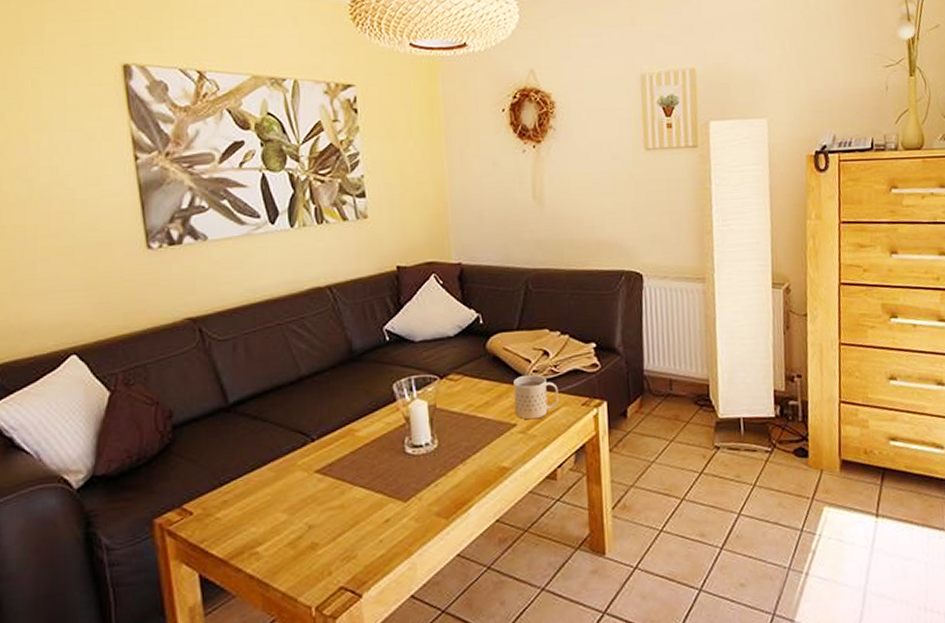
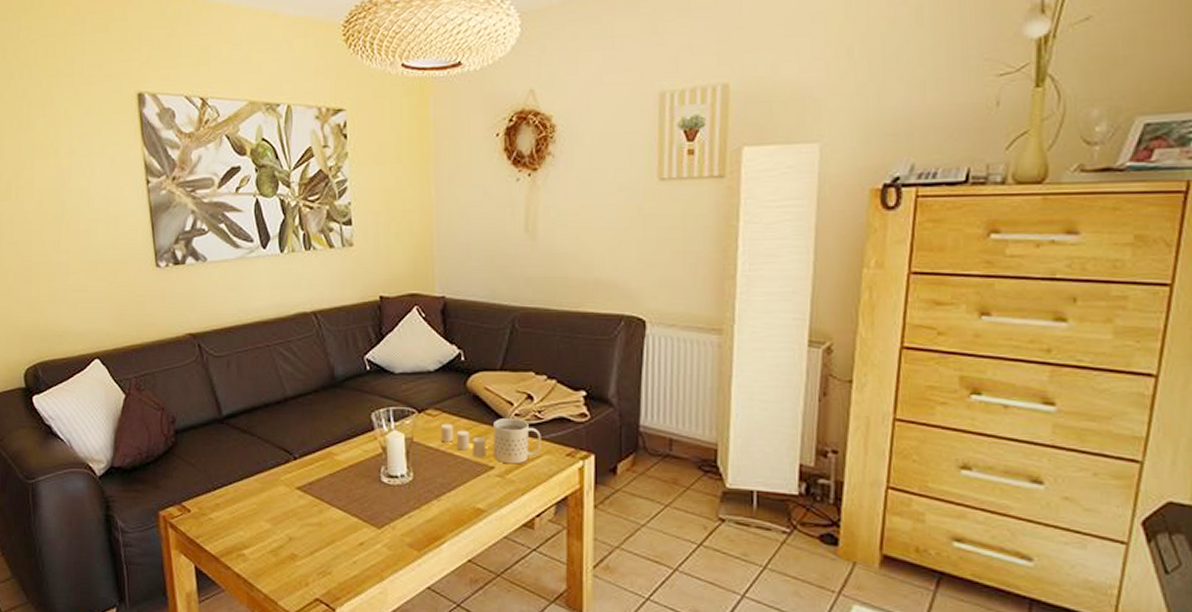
candle: none [462,386,508,417] -> present [440,423,486,457]

